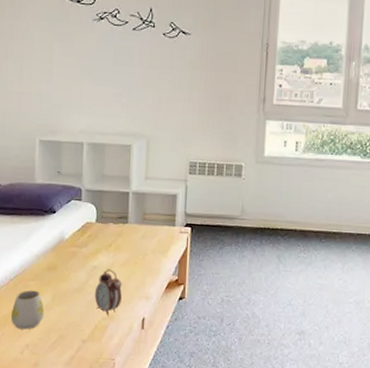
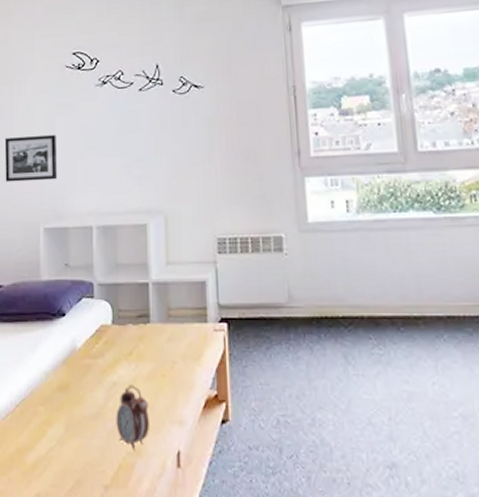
picture frame: none [4,57,55,100] -> present [4,134,58,182]
mug: present [10,290,45,330] -> none [18,418,57,473]

